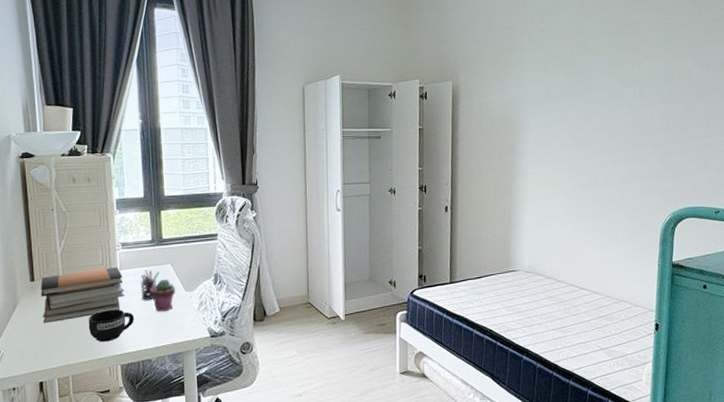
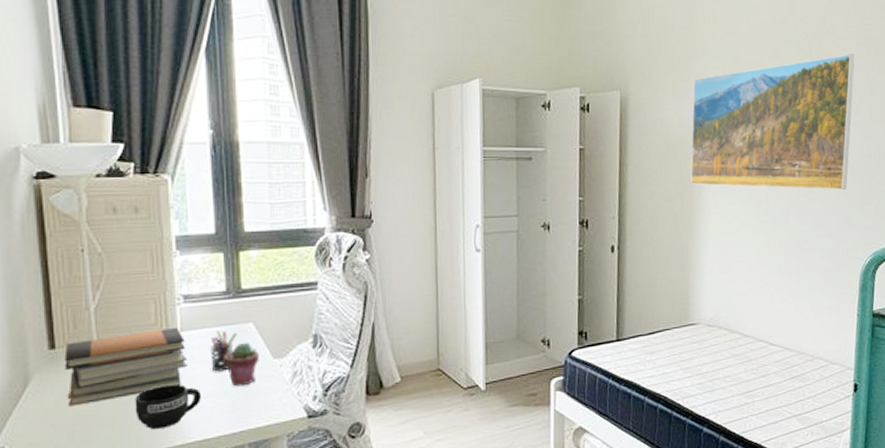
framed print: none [511,44,655,160] -> present [690,54,855,190]

